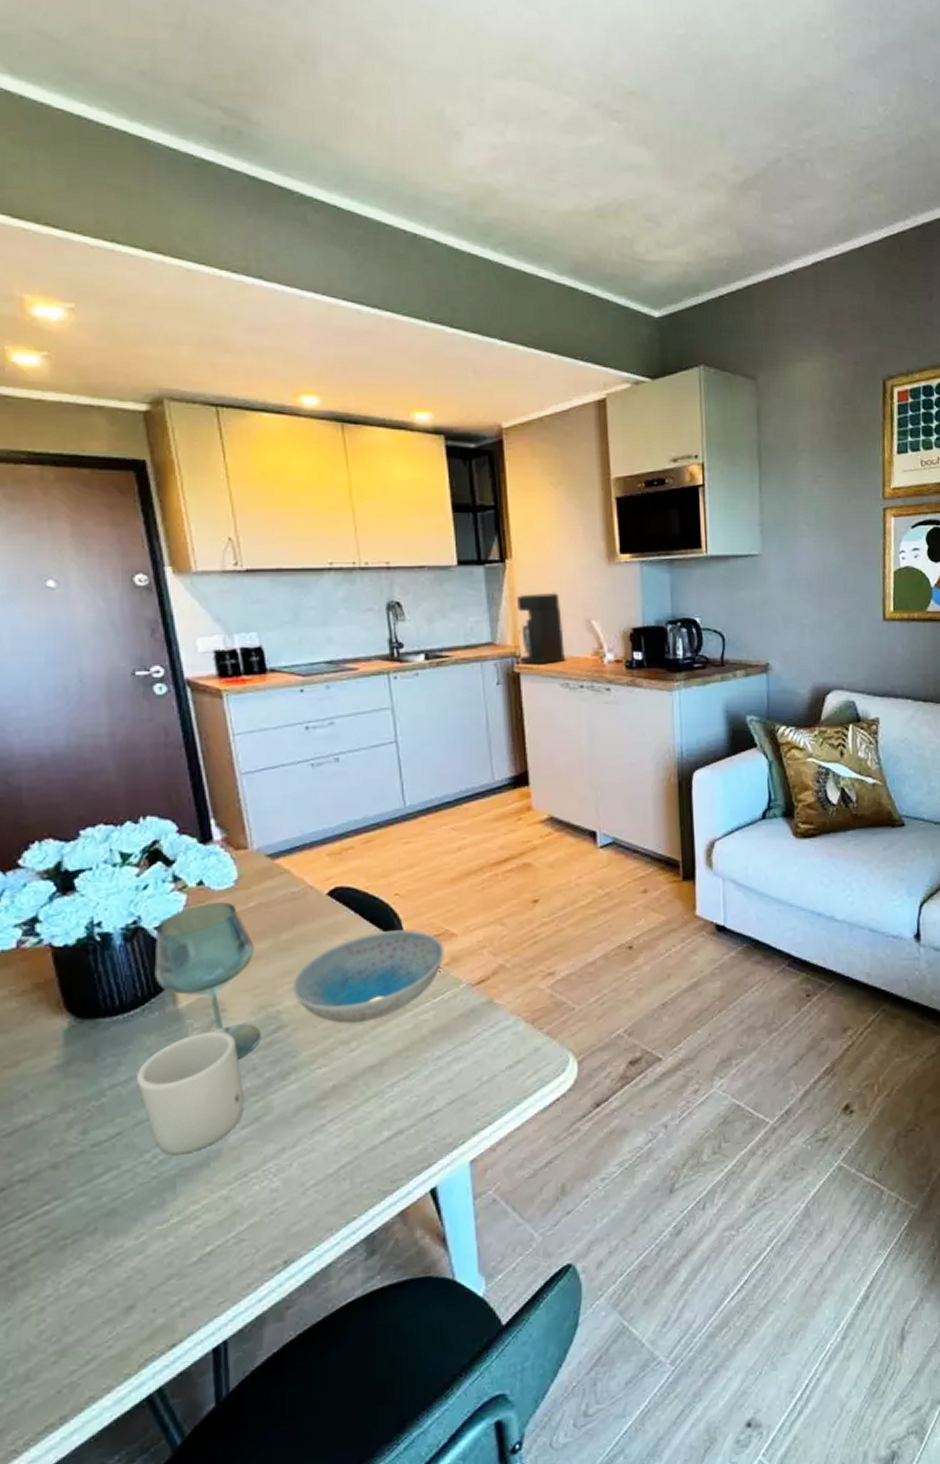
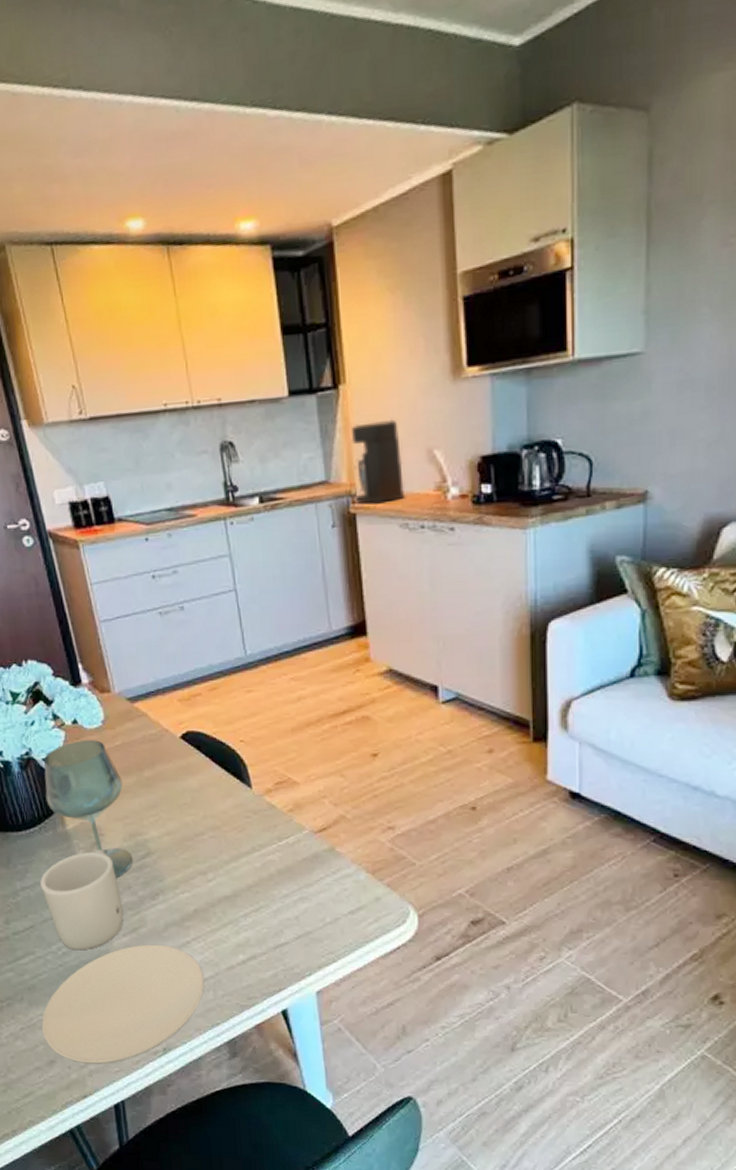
plate: none [120,1132,340,1302] -> present [41,944,204,1064]
dish: present [292,928,445,1024] -> none [155,774,288,856]

